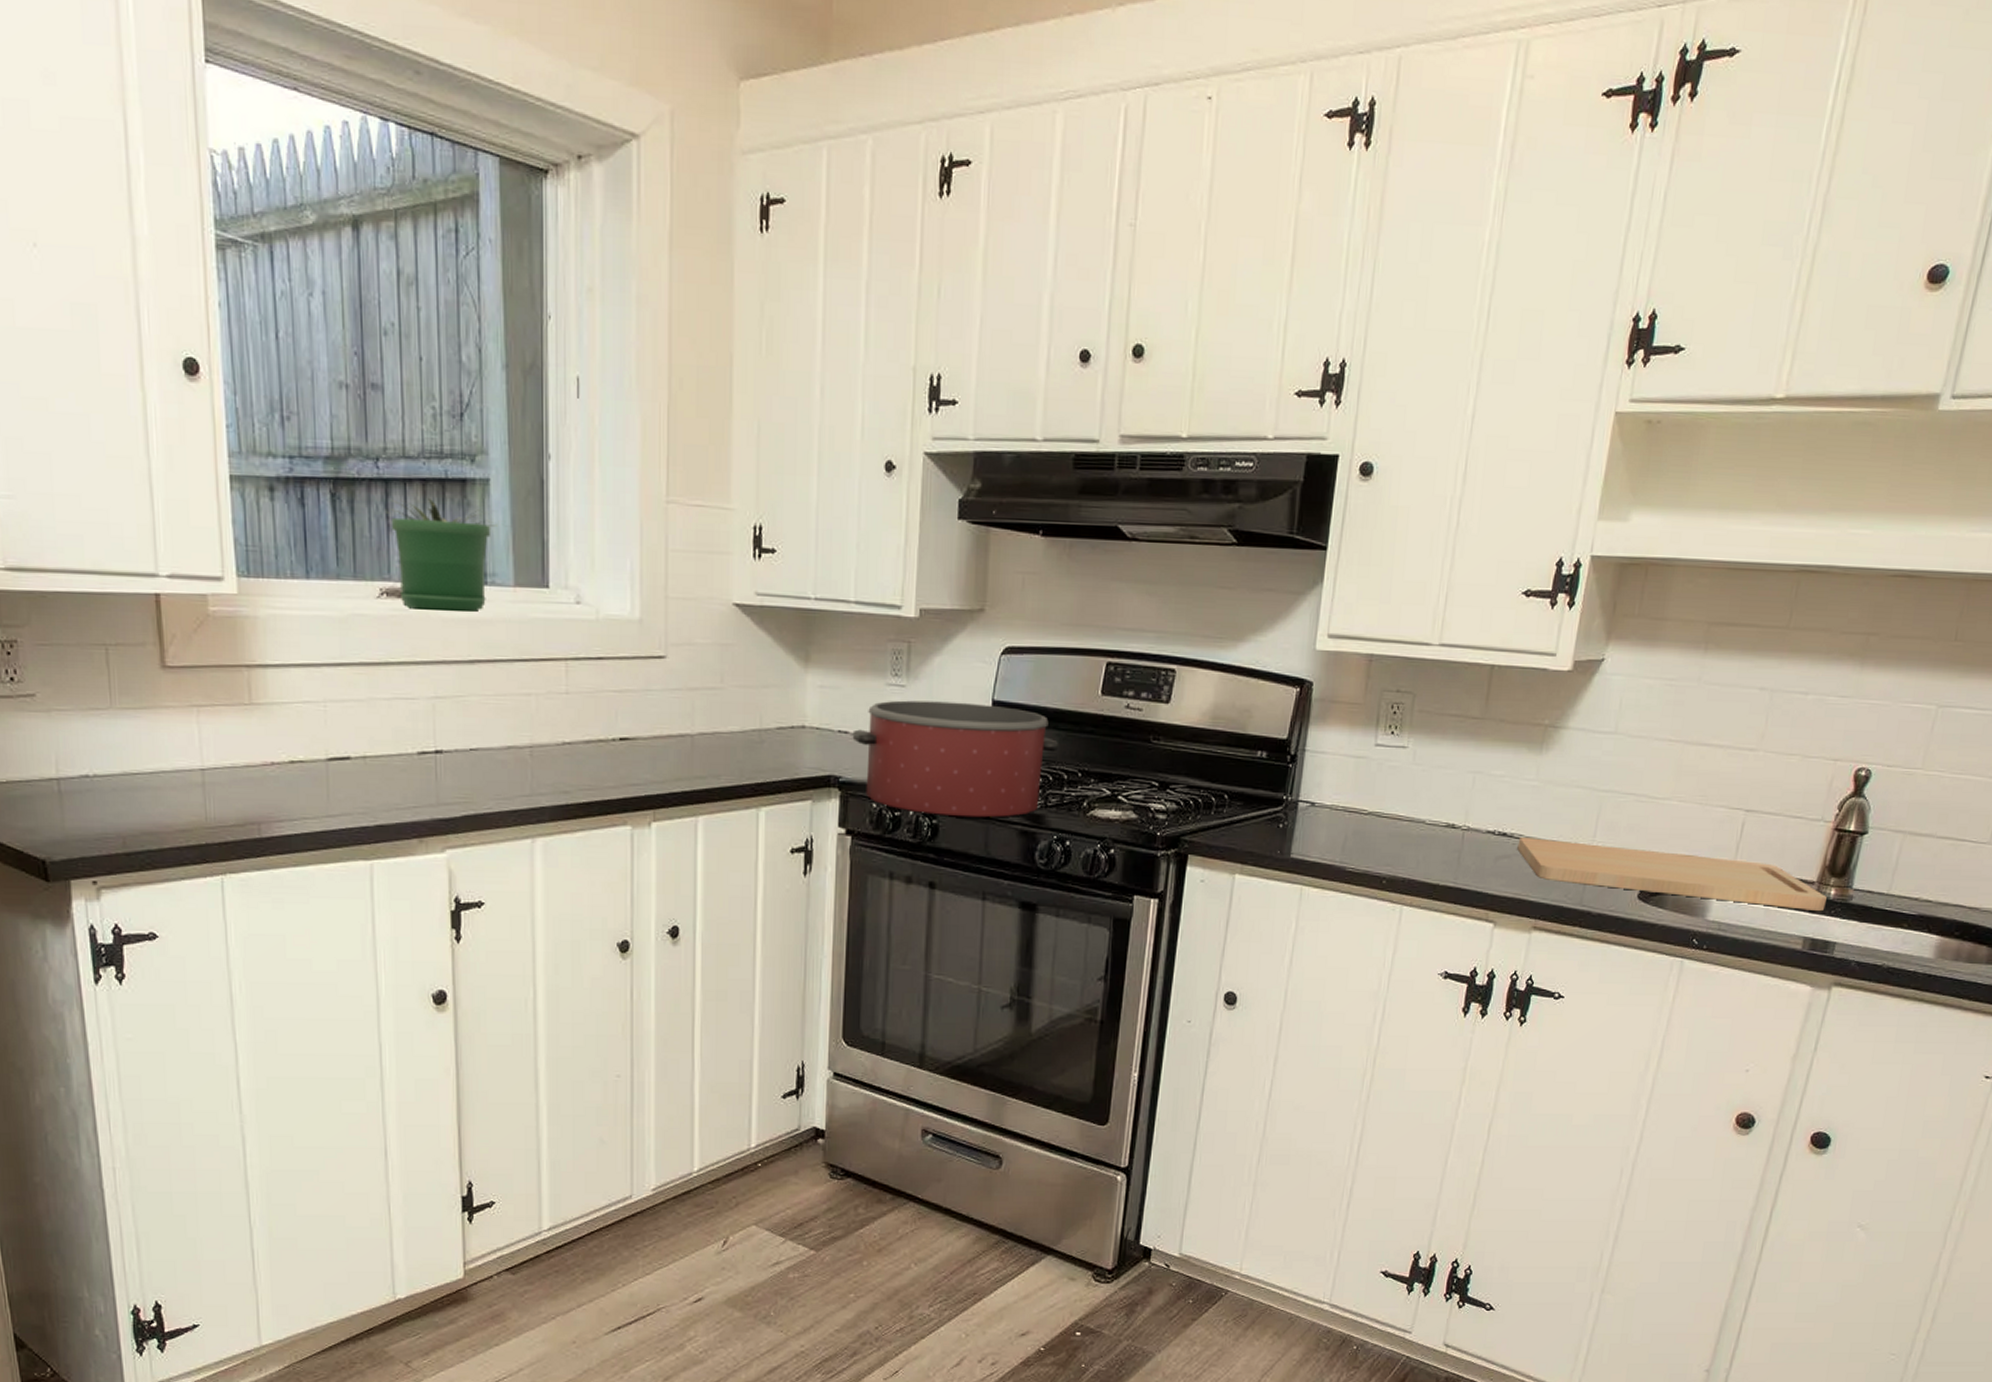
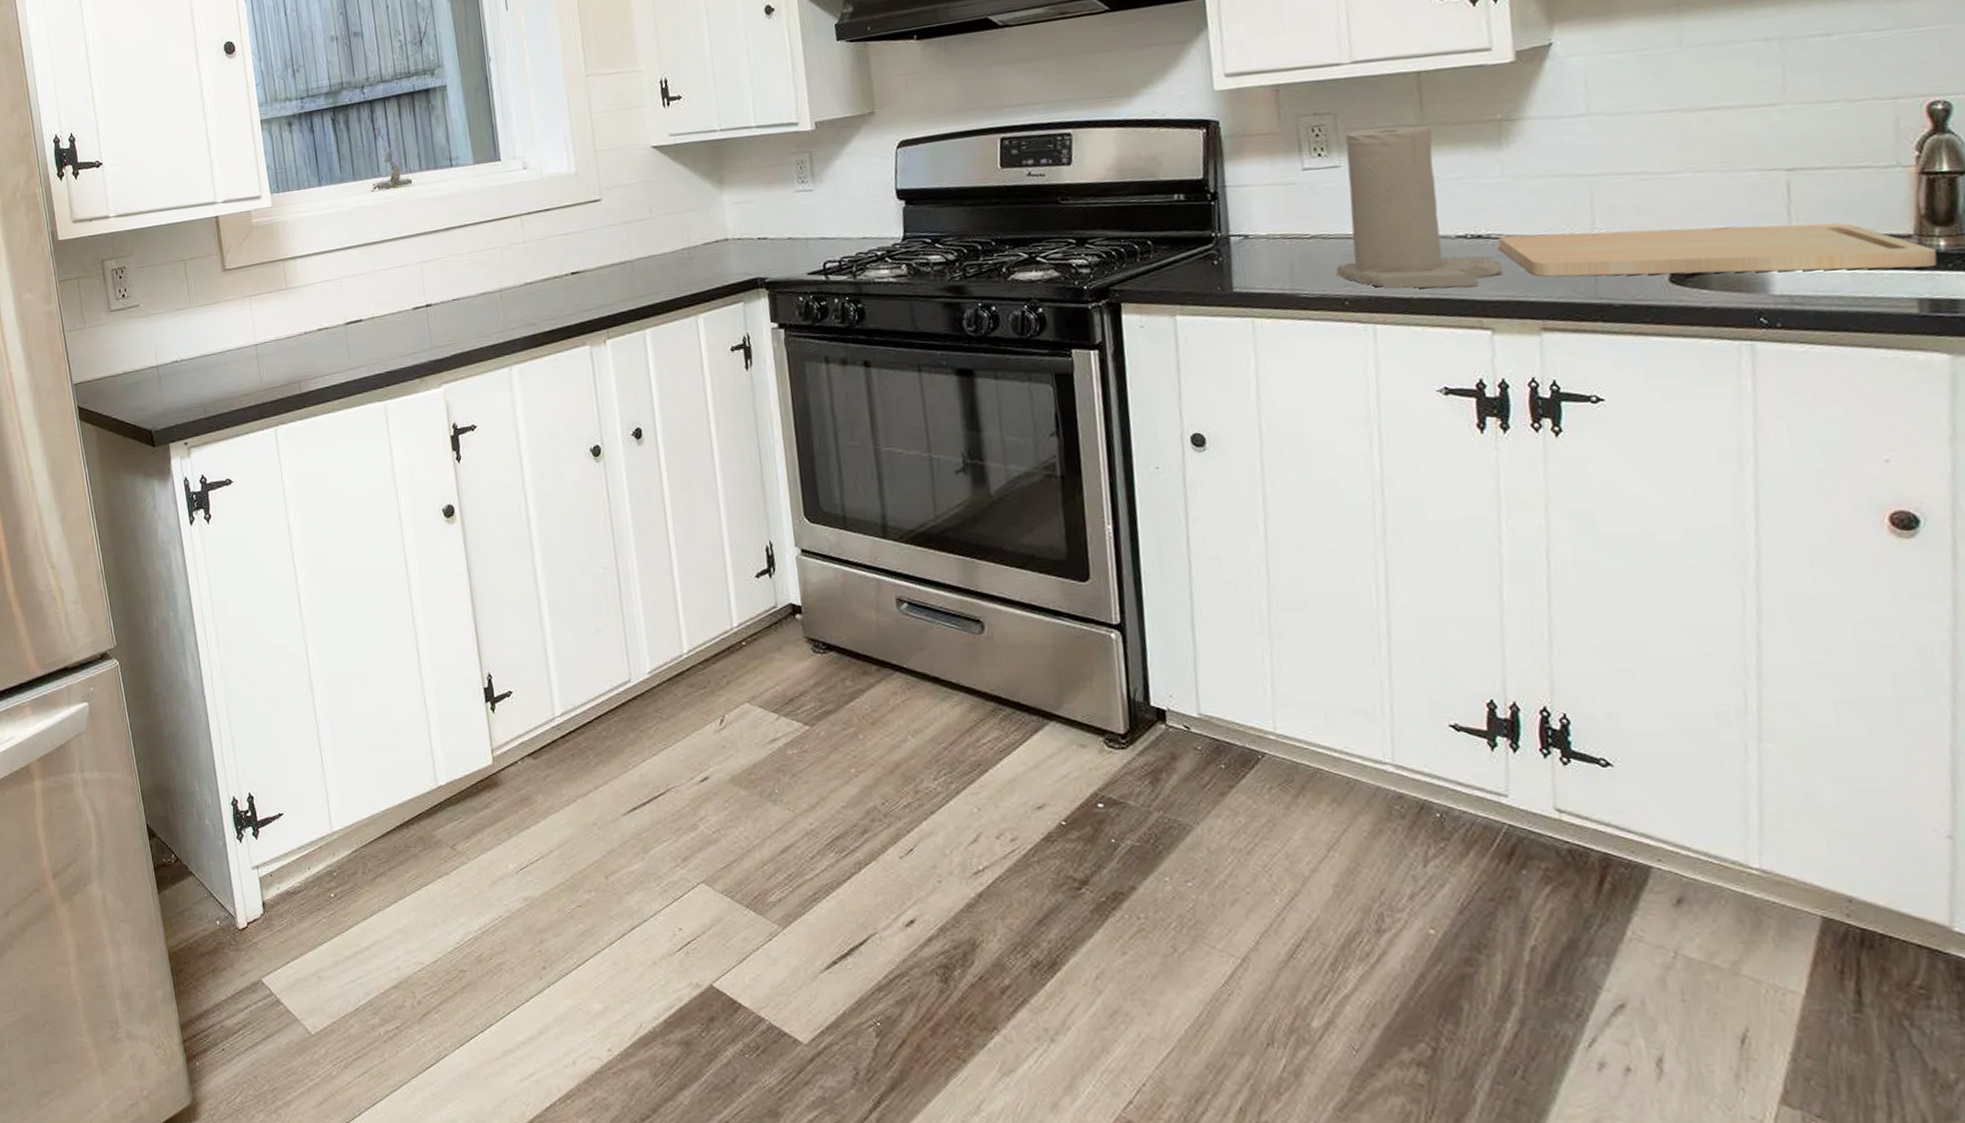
planter: present [386,499,498,613] -> none [372,109,456,196]
cooking pot: present [852,700,1058,818] -> none [771,193,967,301]
paper towel: none [1381,714,1516,881] -> present [1336,125,1503,290]

